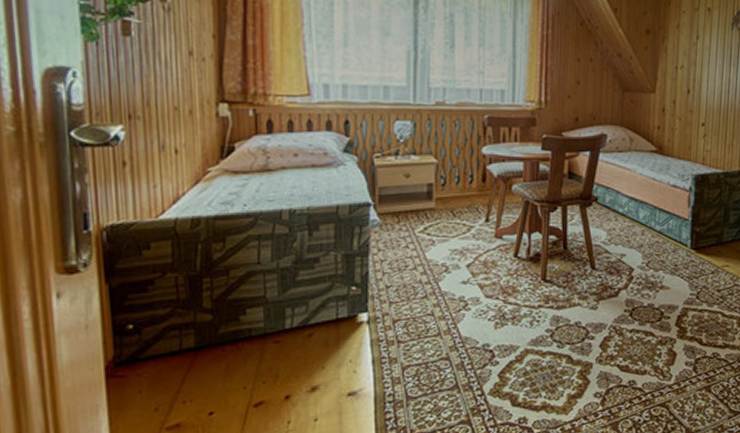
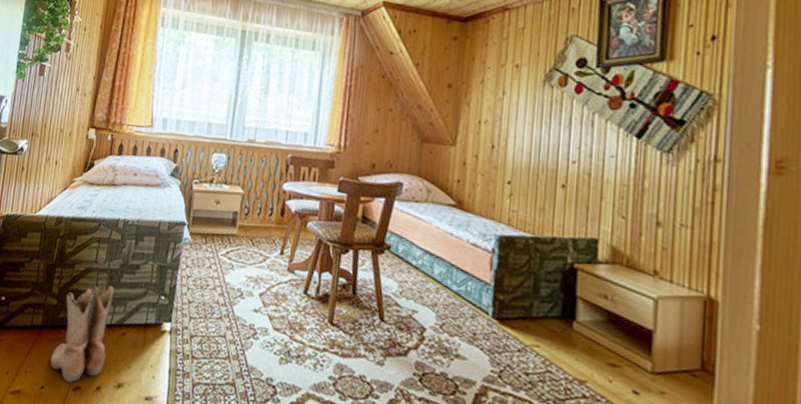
boots: none [216,287,291,400] -> present [50,286,115,383]

